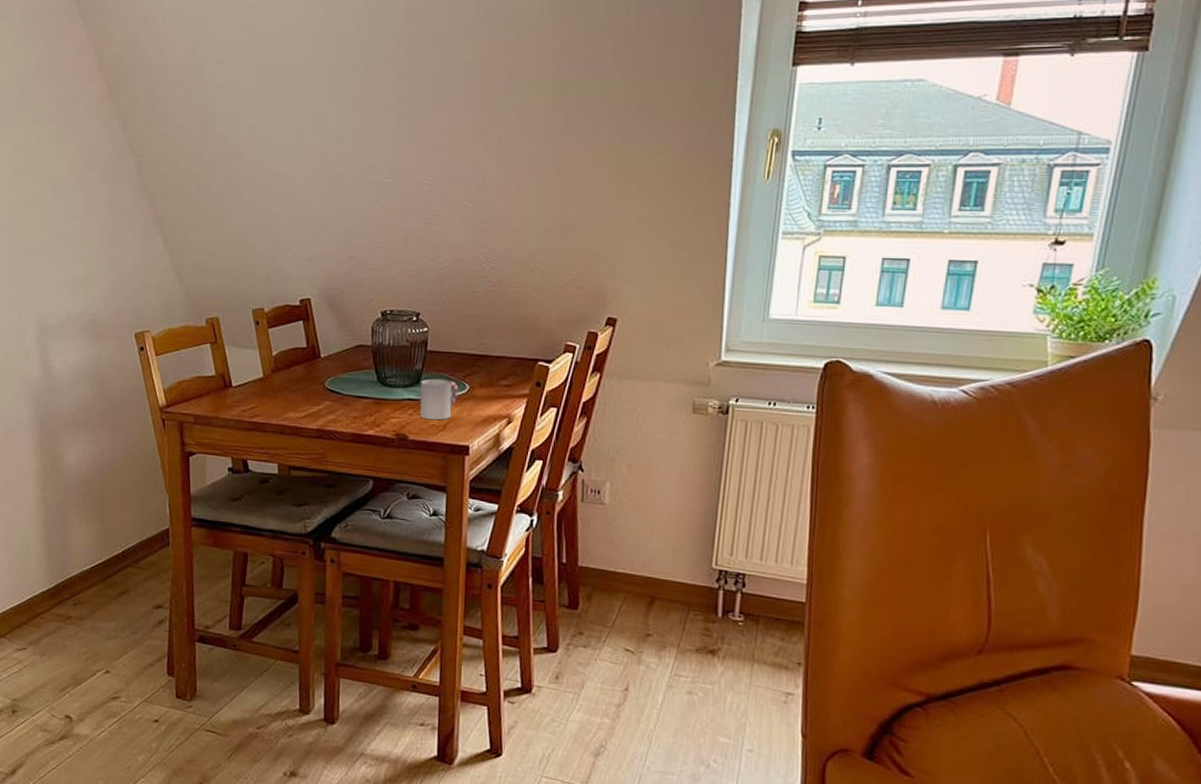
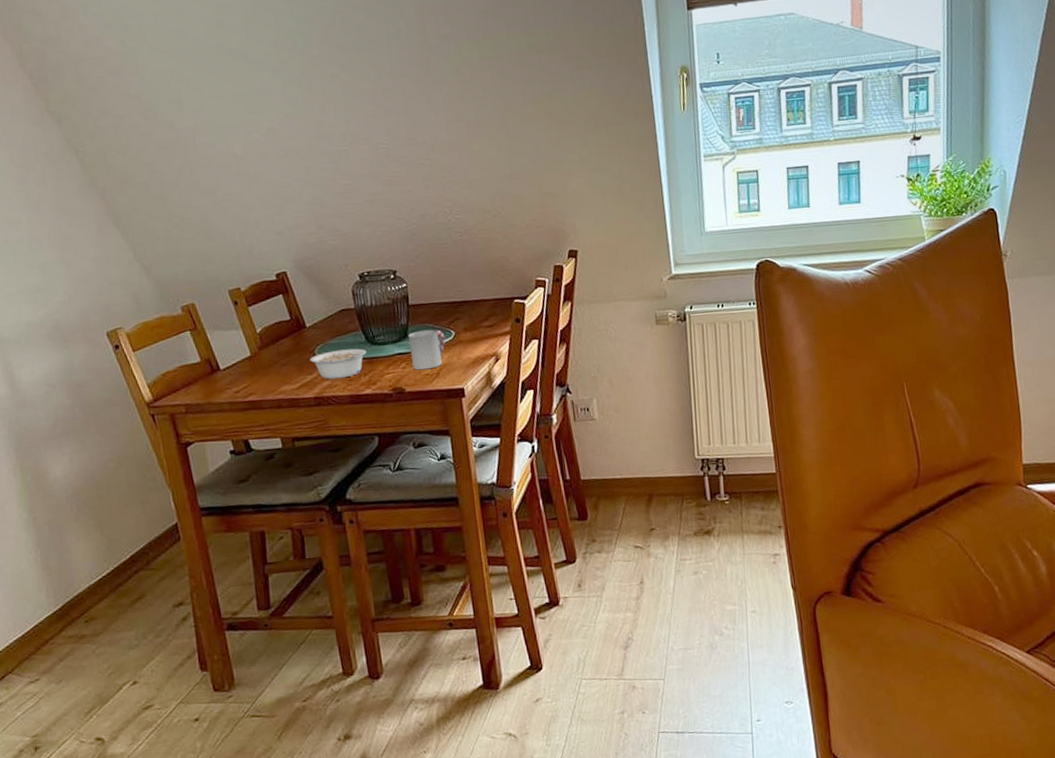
legume: none [319,385,376,415] -> present [310,348,366,380]

